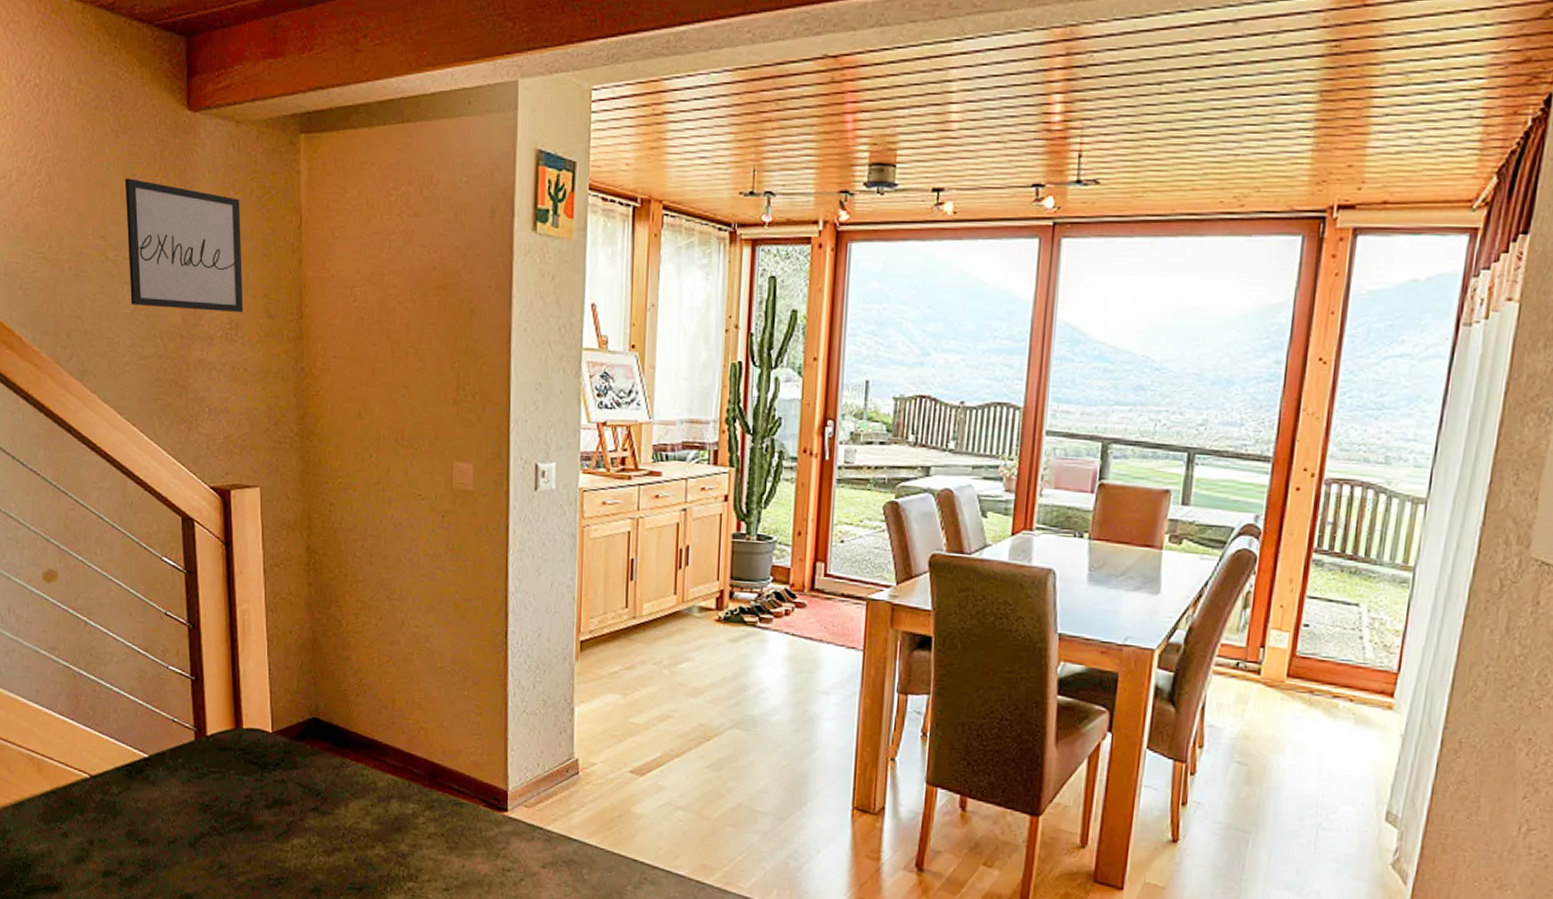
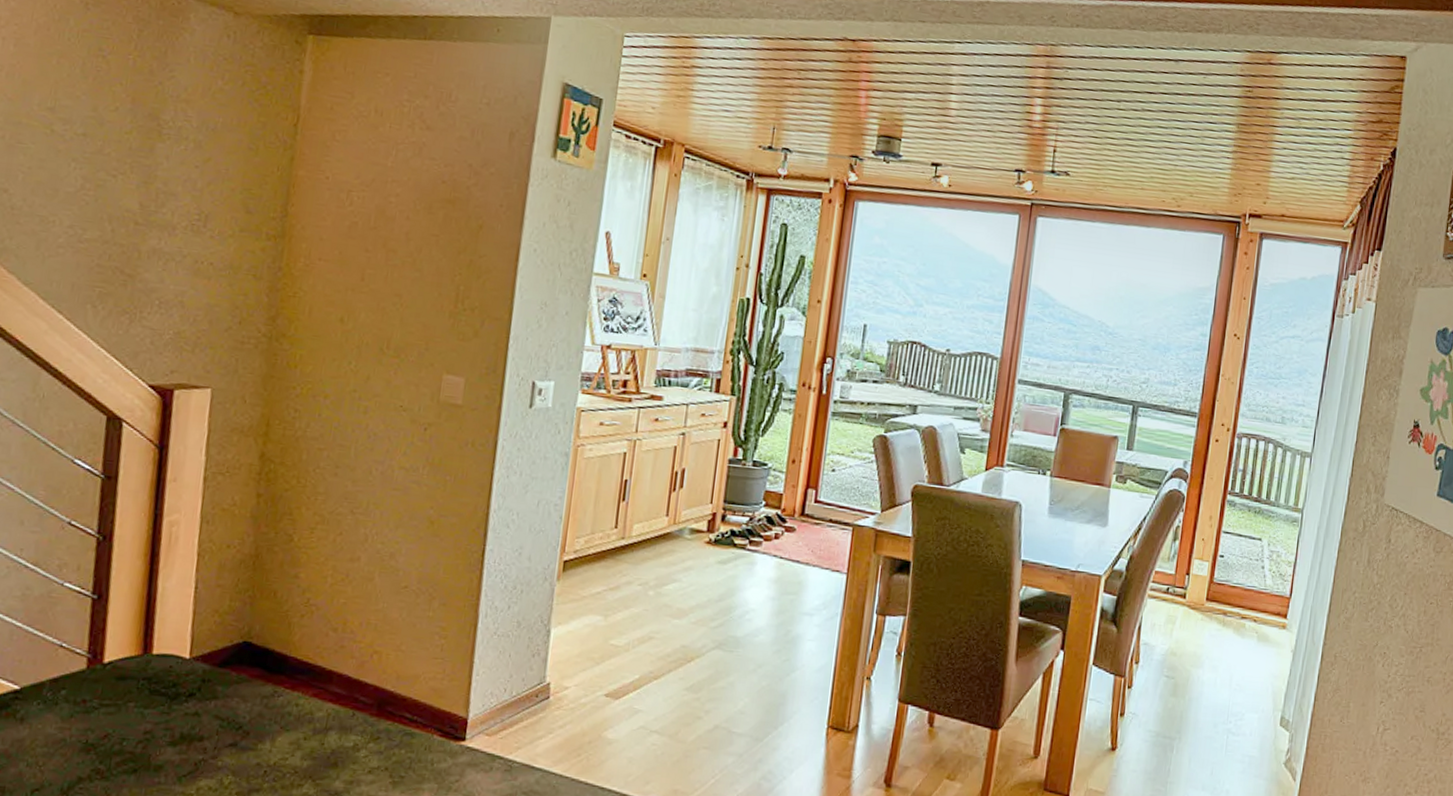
wall art: present [124,178,244,313] -> none [76,52,229,205]

